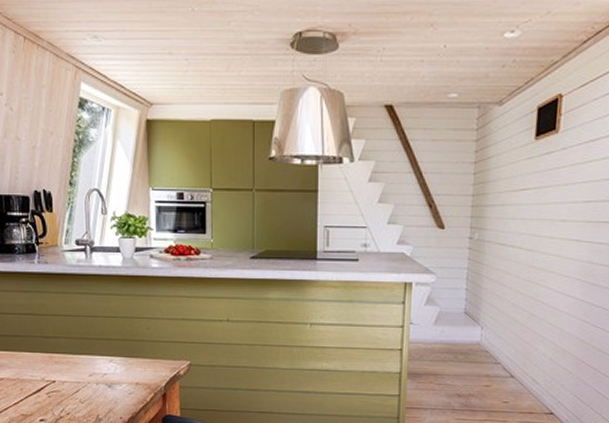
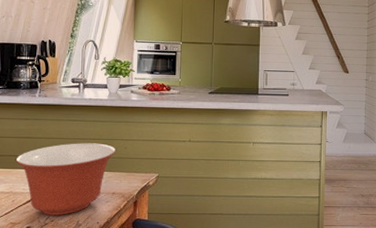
mixing bowl: none [19,321,136,408] -> present [15,143,115,215]

